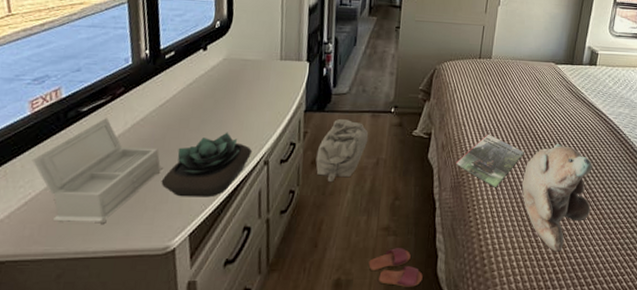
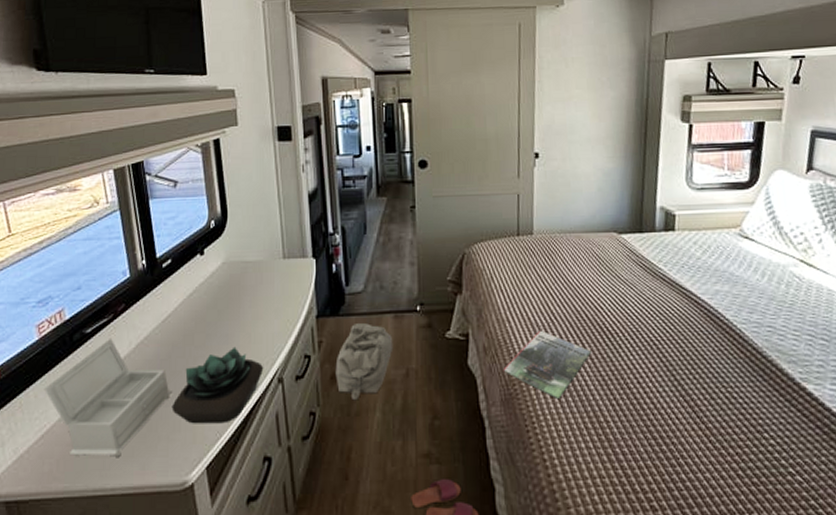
stuffed animal: present [522,143,593,252] -> none [593,337,692,482]

